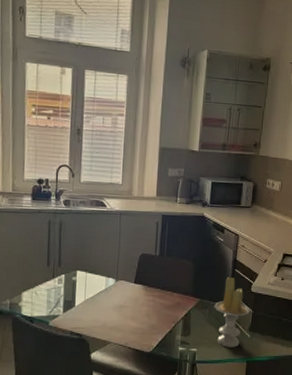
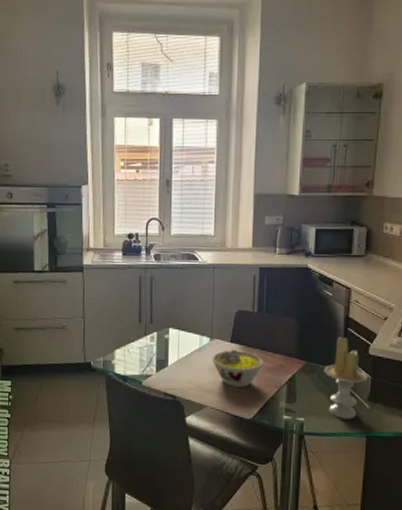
bowl: none [116,289,163,324] -> present [211,349,263,388]

